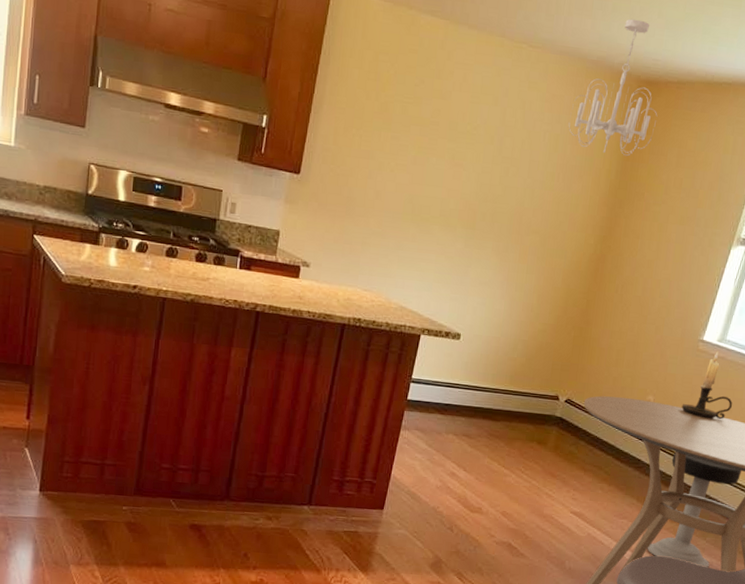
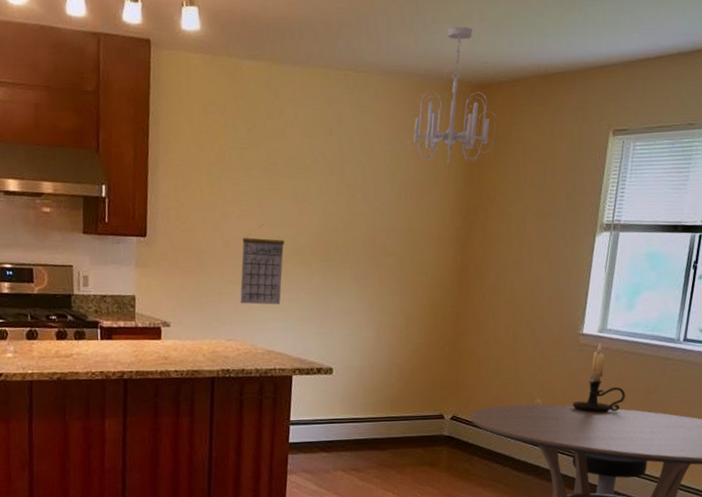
calendar: none [382,181,434,264] -> present [240,224,284,305]

